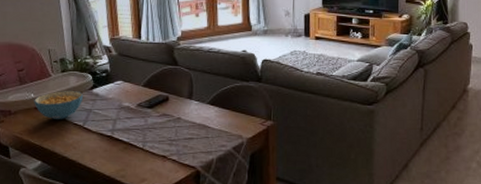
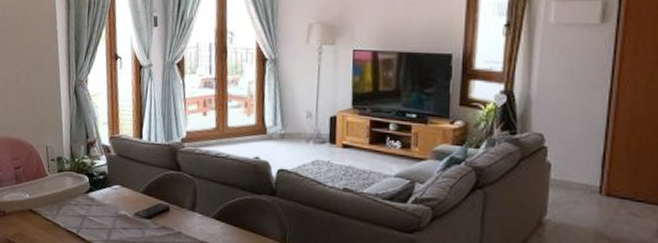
cereal bowl: present [34,91,83,120] -> none [28,192,78,226]

